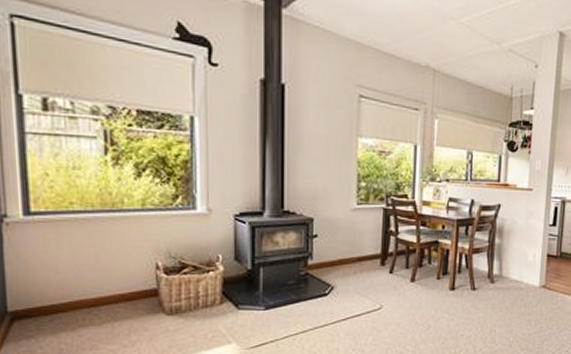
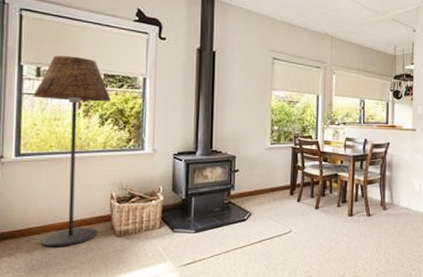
floor lamp: none [40,82,148,328] -> present [33,56,111,247]

